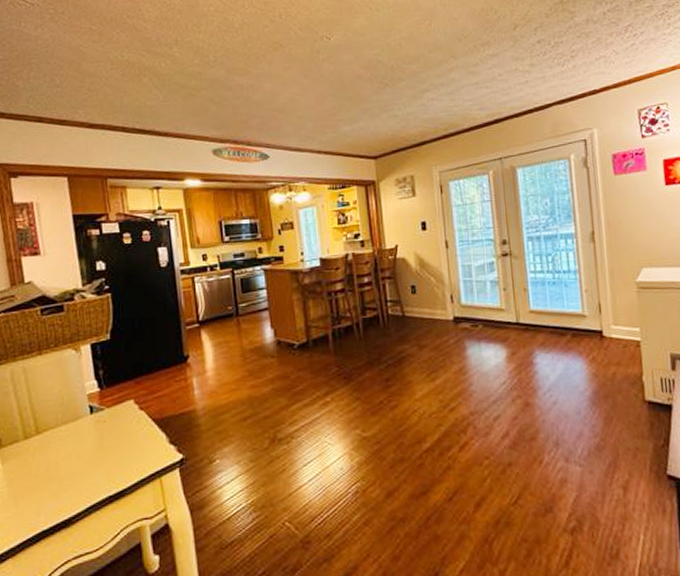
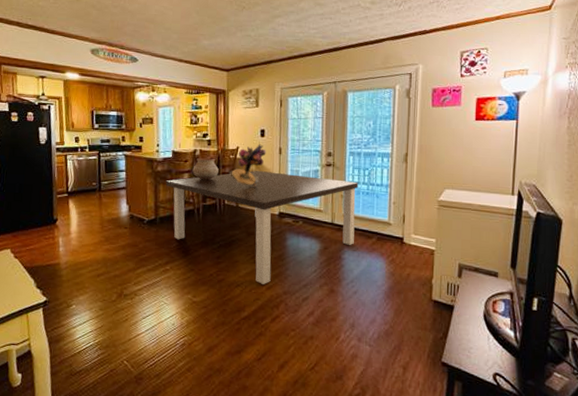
dining table: none [315,269,546,406] -> present [165,170,359,284]
ceramic pot: none [346,261,377,289] -> present [192,157,219,181]
bouquet: none [389,239,431,292] -> present [229,144,266,188]

